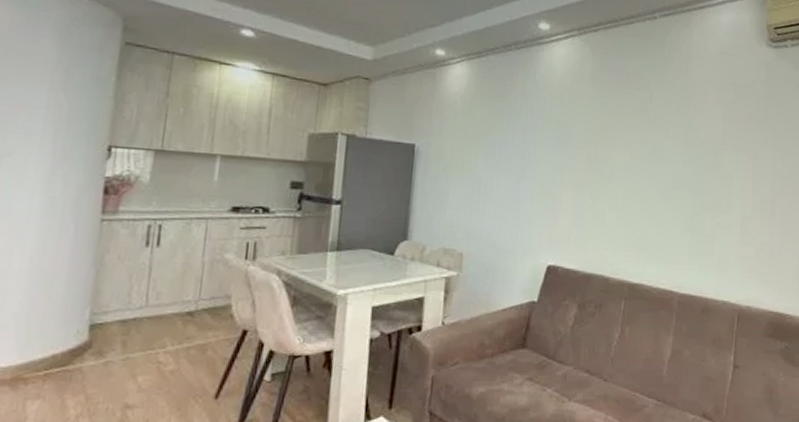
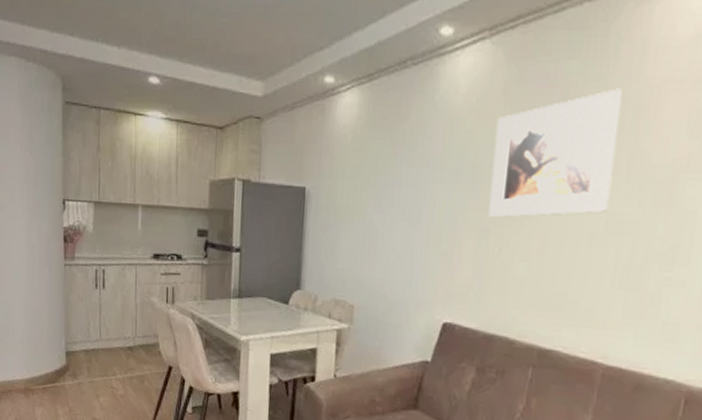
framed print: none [583,82,676,176] -> present [488,88,622,218]

